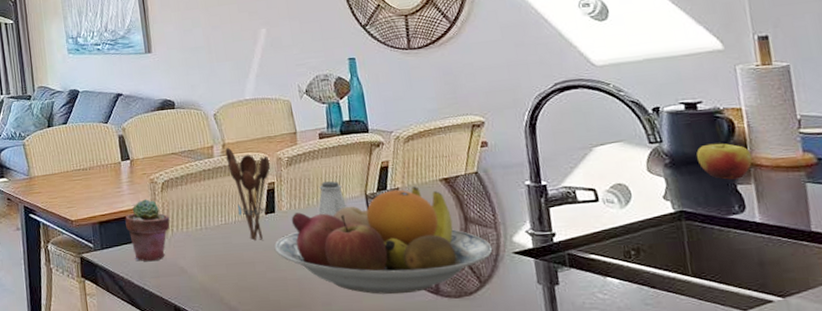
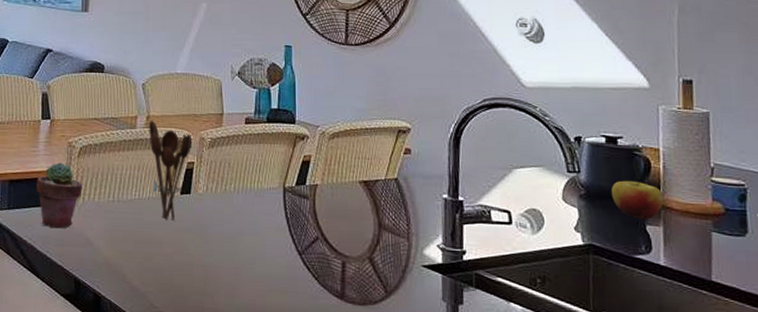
fruit bowl: present [274,186,493,295] -> none [184,185,403,295]
saltshaker: present [318,181,347,217] -> none [234,169,263,206]

